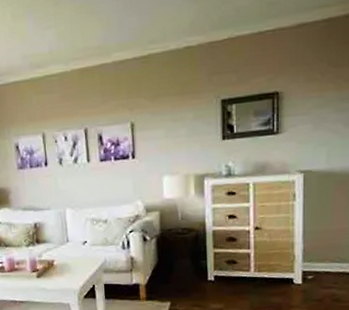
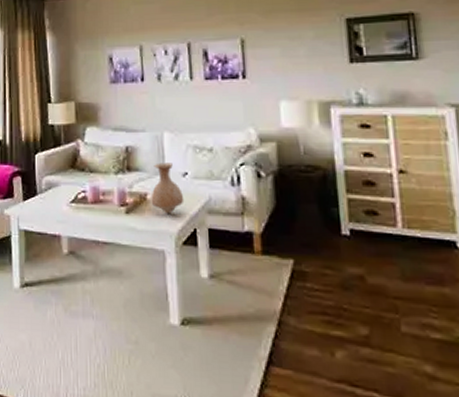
vase: none [57,234,85,276] -> present [151,163,185,214]

